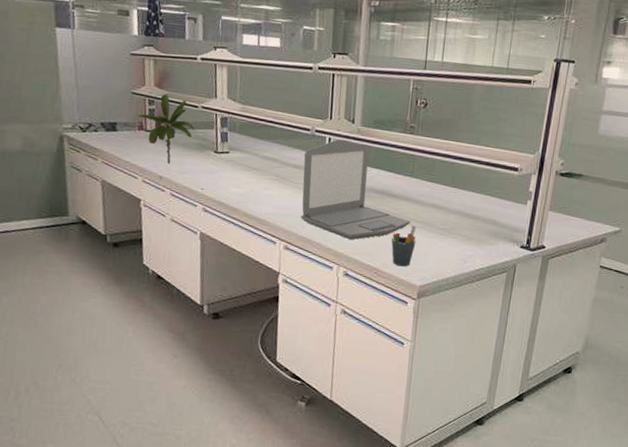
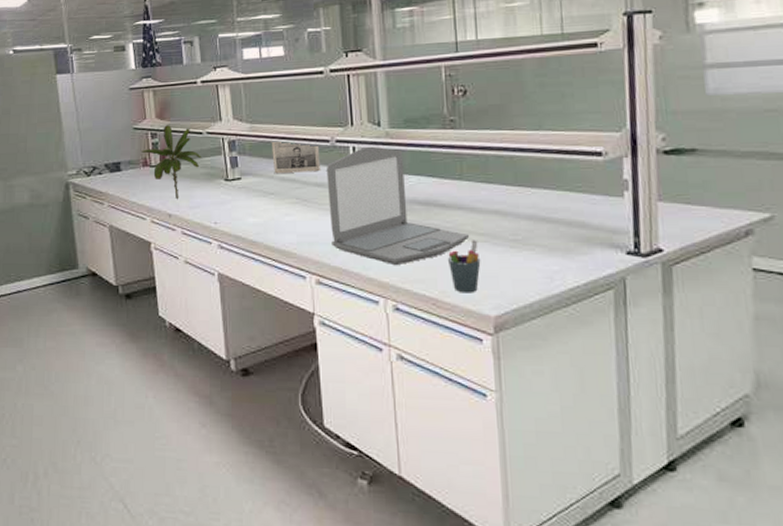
photo frame: none [259,122,301,155] -> present [271,140,320,174]

